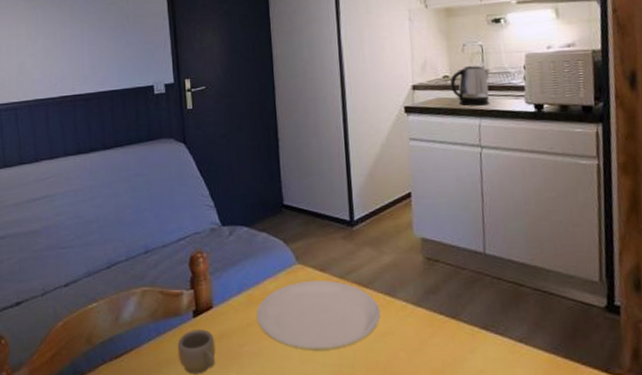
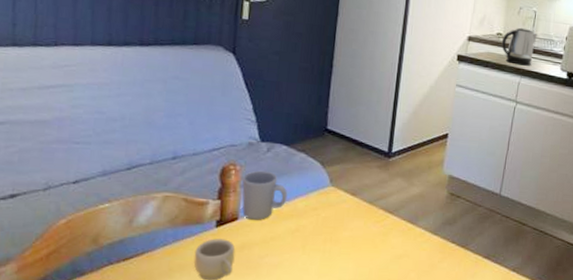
mug: none [211,255,257,307] -> present [242,170,288,220]
plate: present [256,280,381,351] -> none [281,203,401,267]

